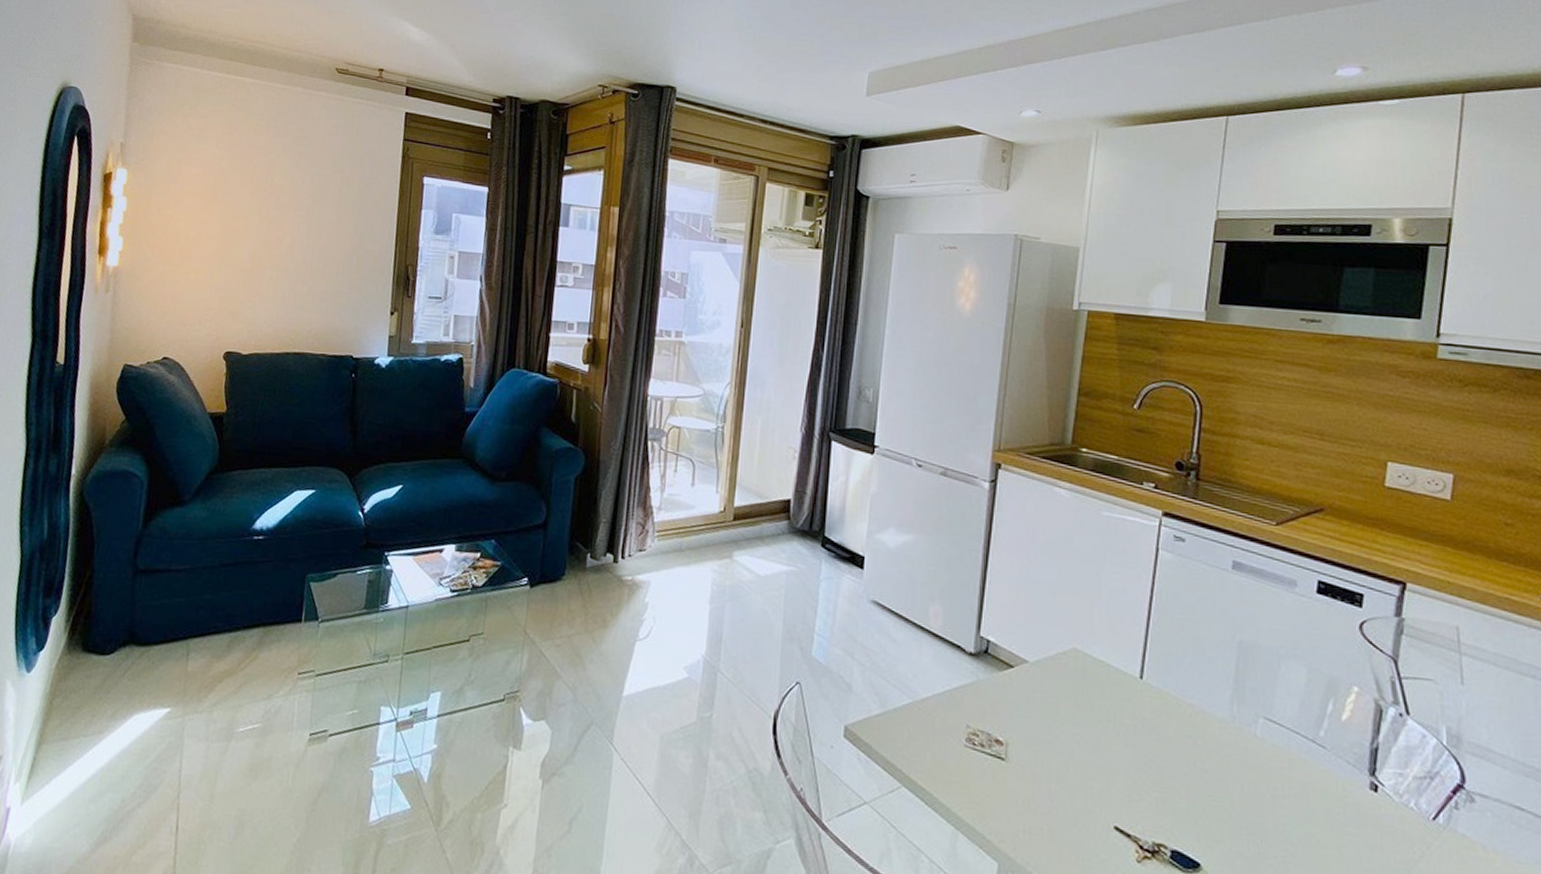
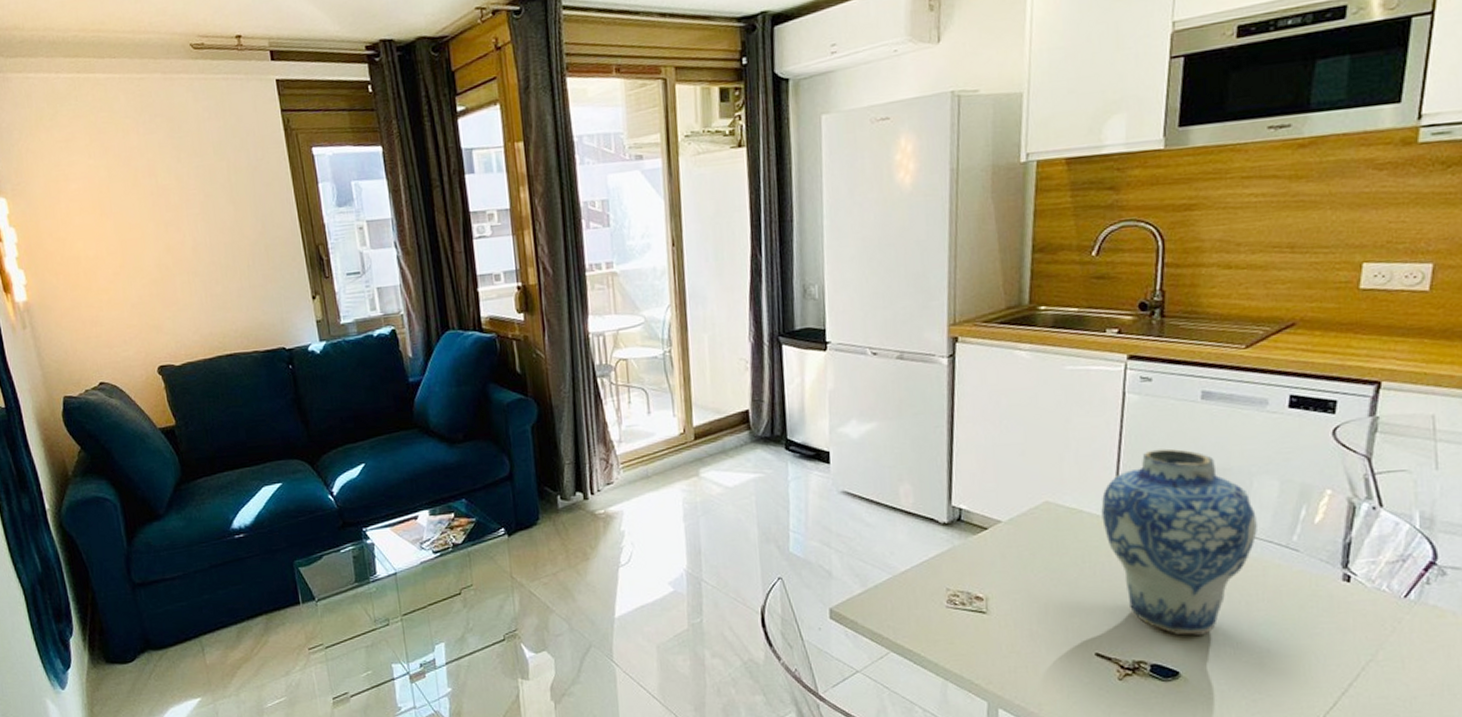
vase: none [1129,612,1284,825] -> present [1101,448,1257,635]

